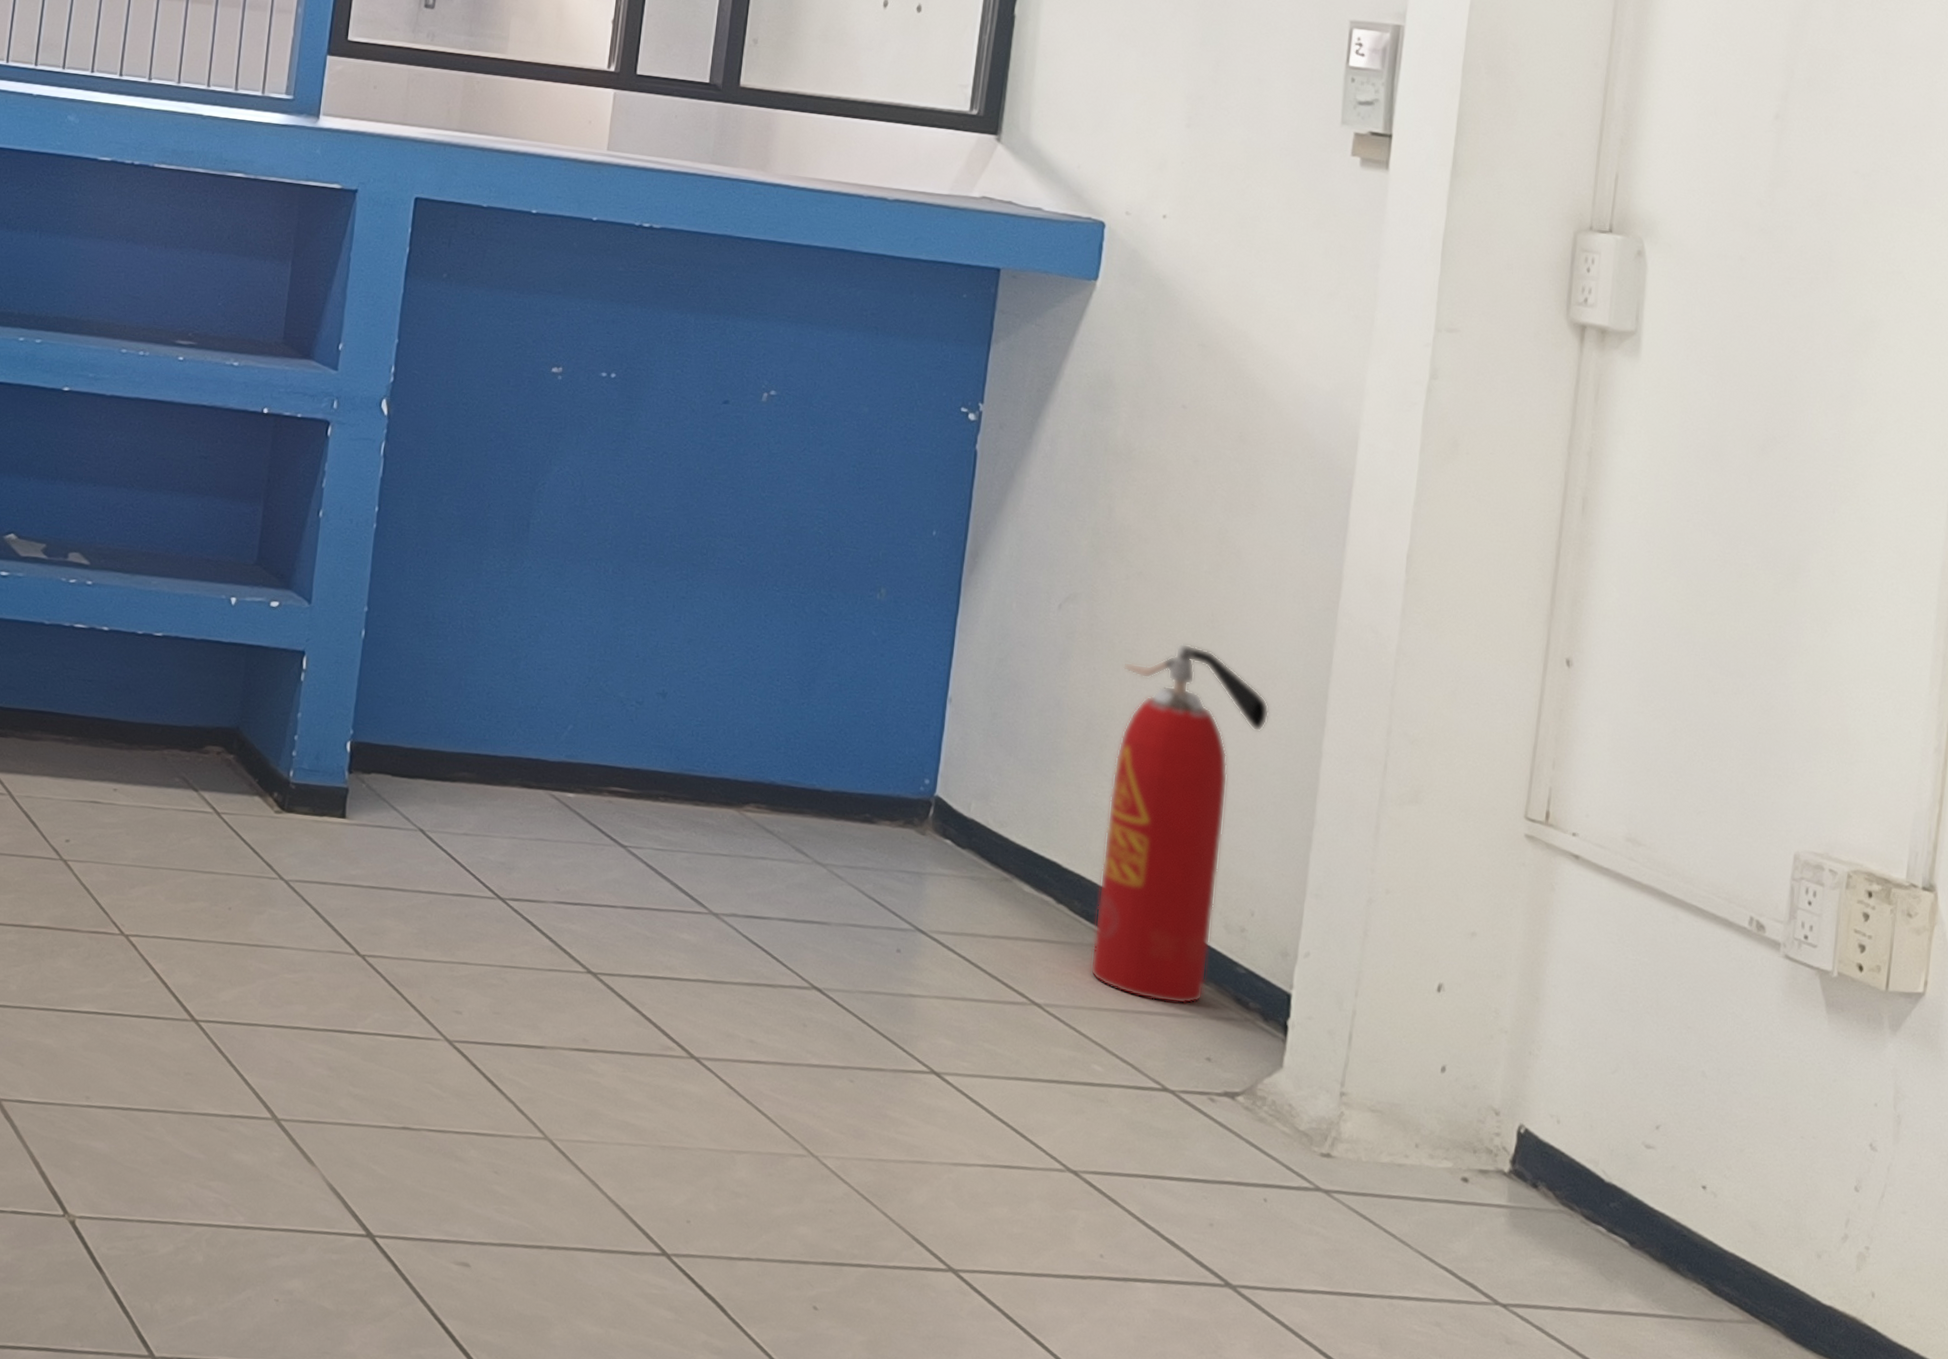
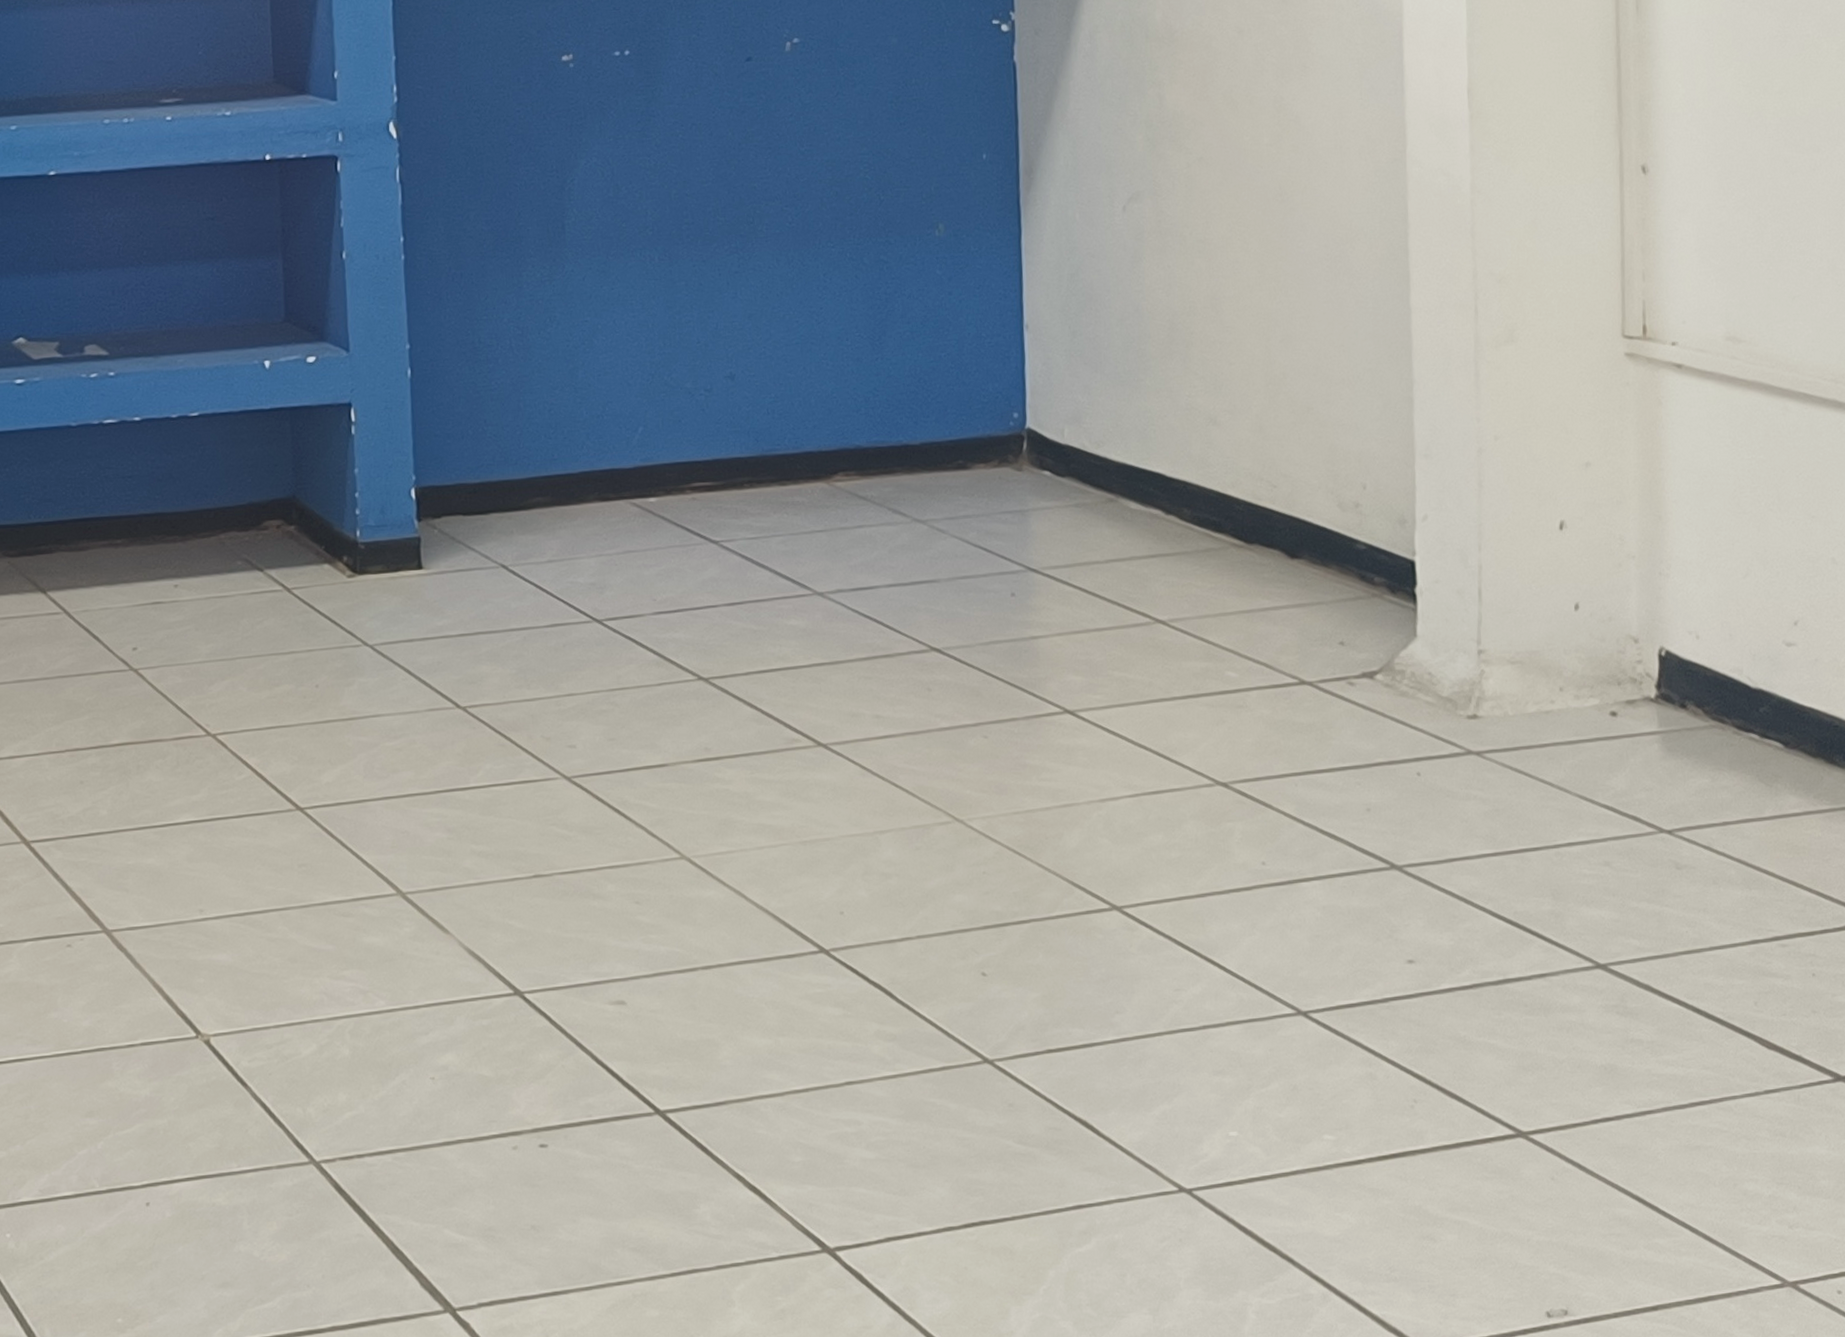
fire extinguisher: present [1090,643,1270,1005] -> none [1197,223,1352,595]

